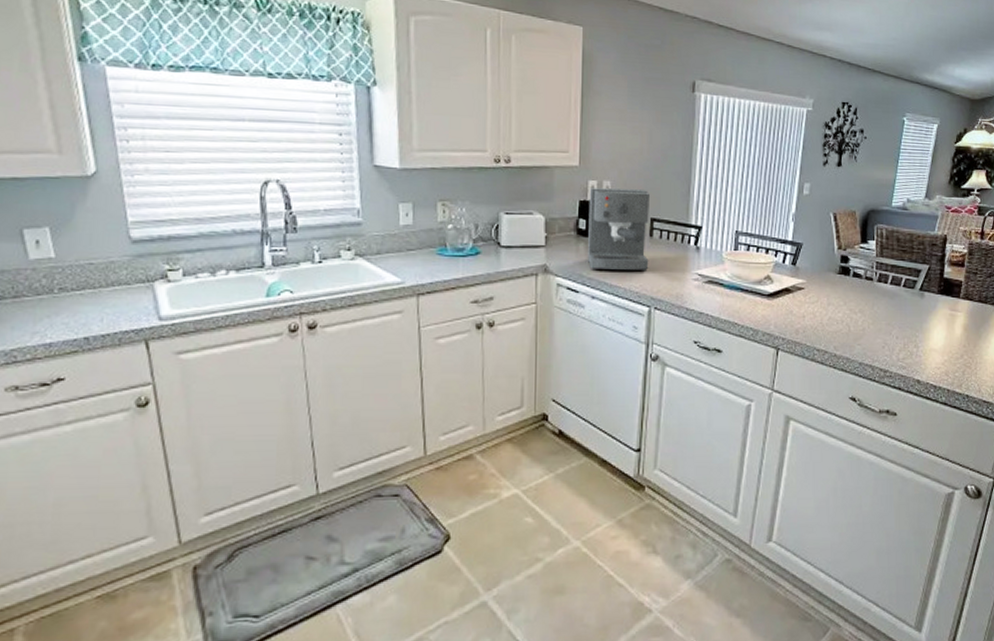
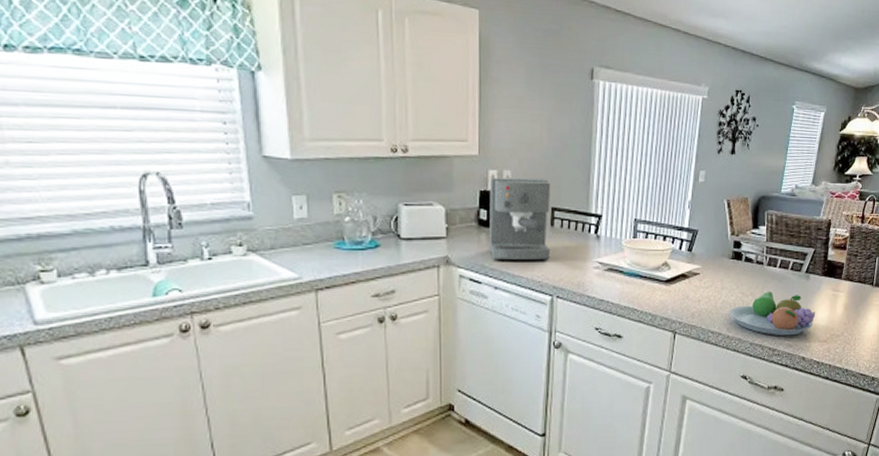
fruit bowl: none [836,309,932,357] -> present [729,291,816,336]

